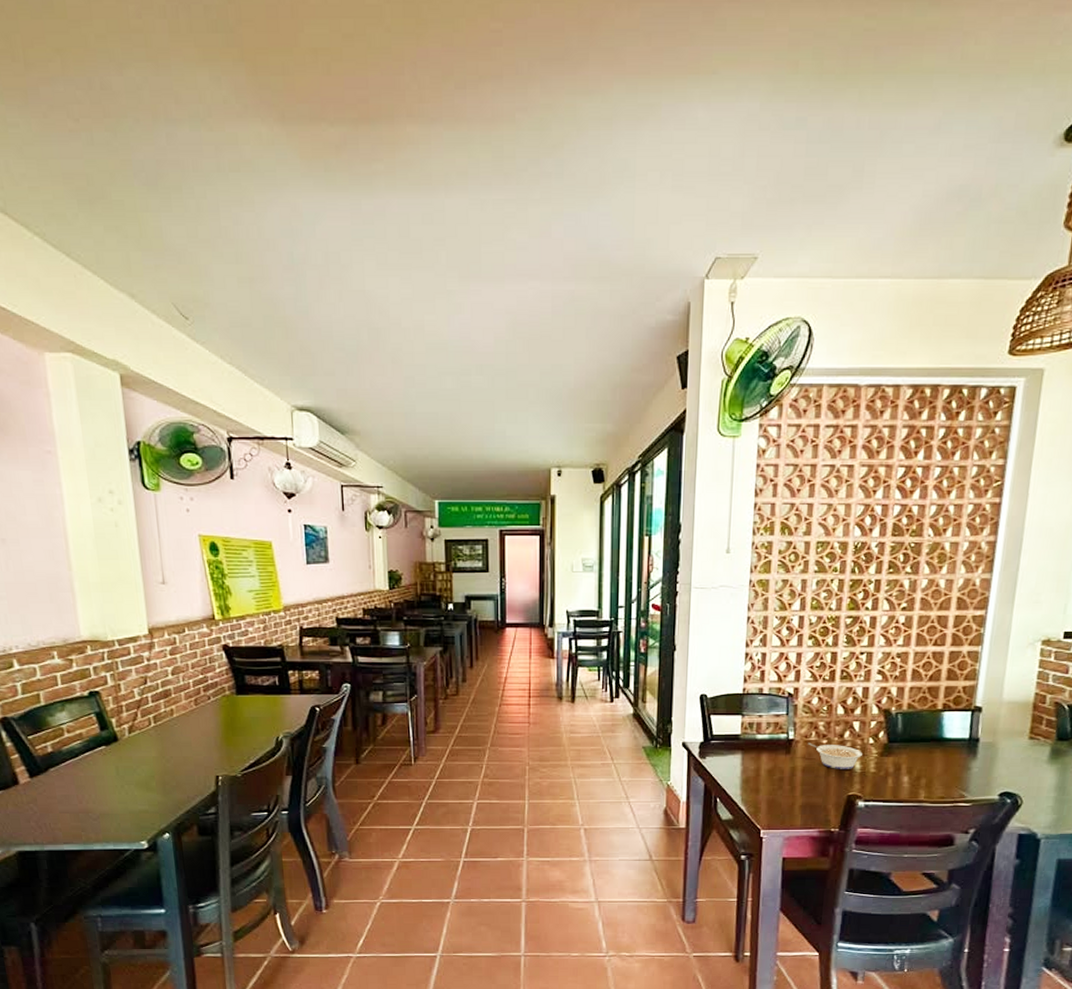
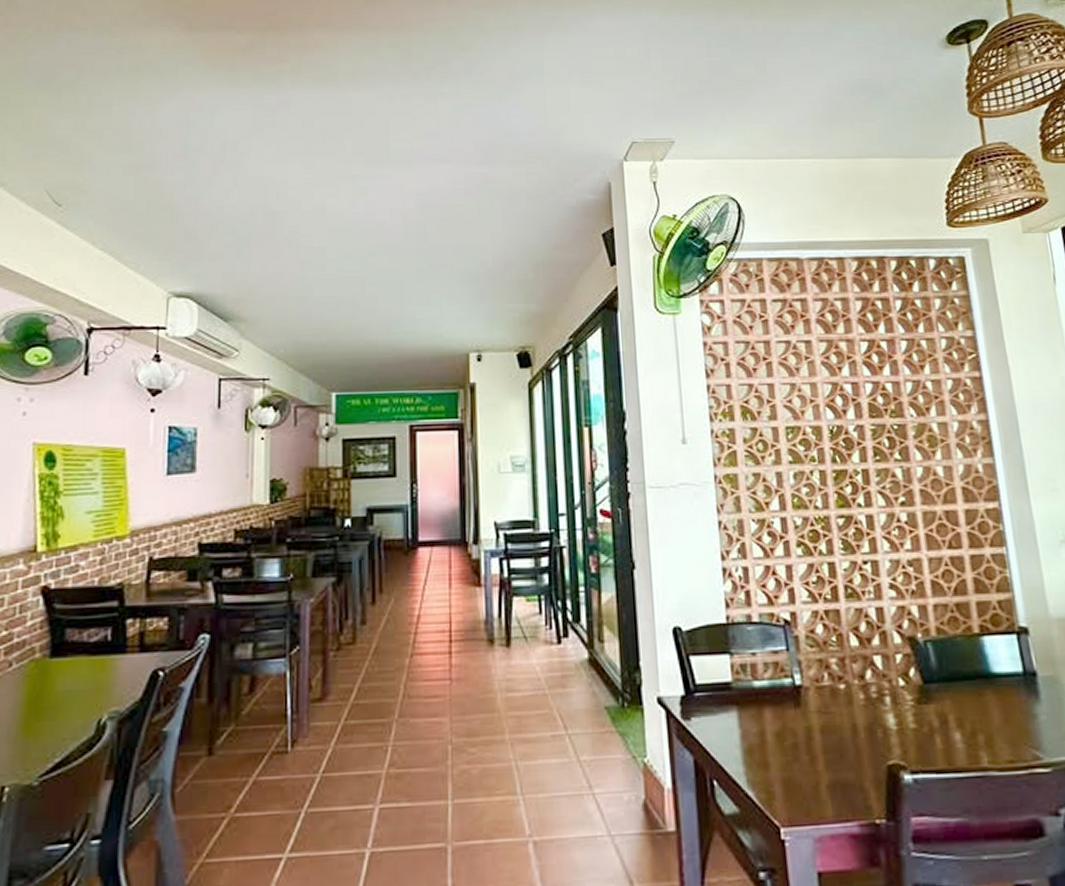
legume: present [808,742,862,769] -> none [821,688,894,727]

